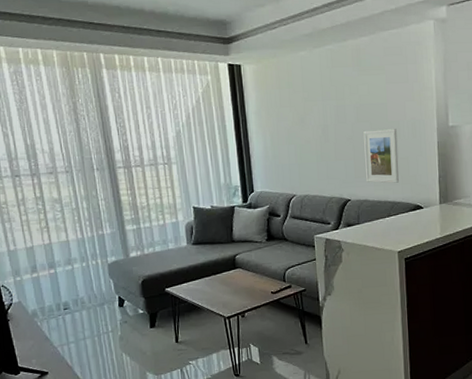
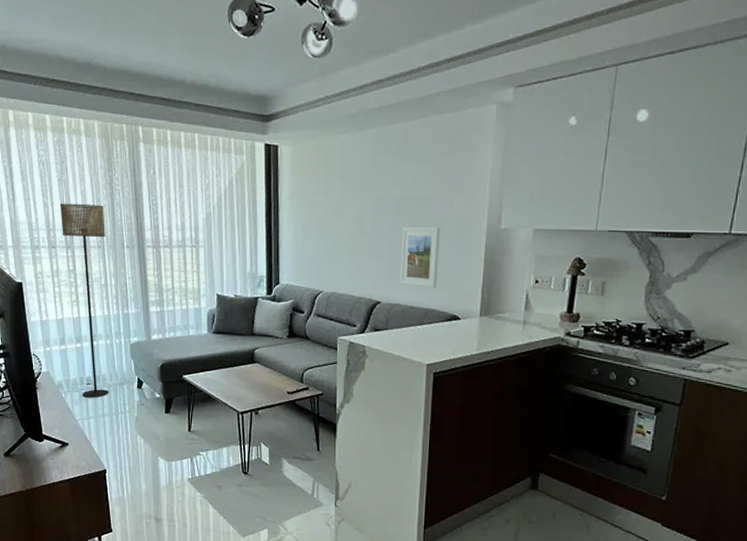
floor lamp: none [21,131,89,323] -> present [60,203,109,398]

